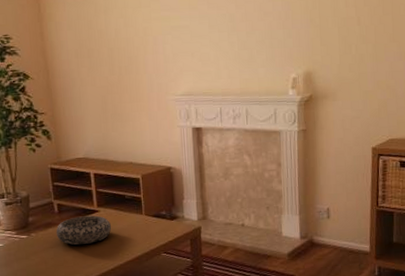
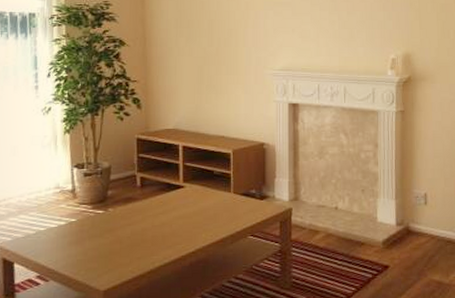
decorative bowl: present [56,215,112,245] -> none [135,191,197,223]

